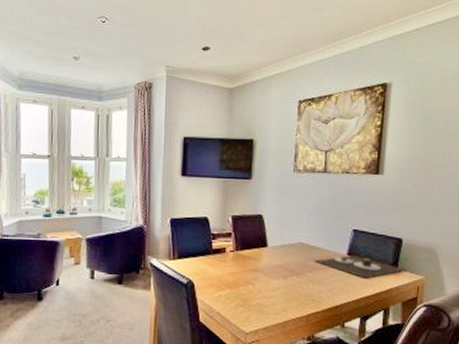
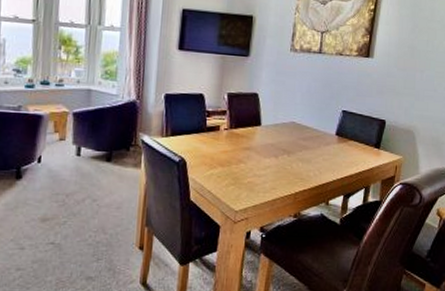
place setting: present [314,255,407,278] -> none [304,135,388,158]

